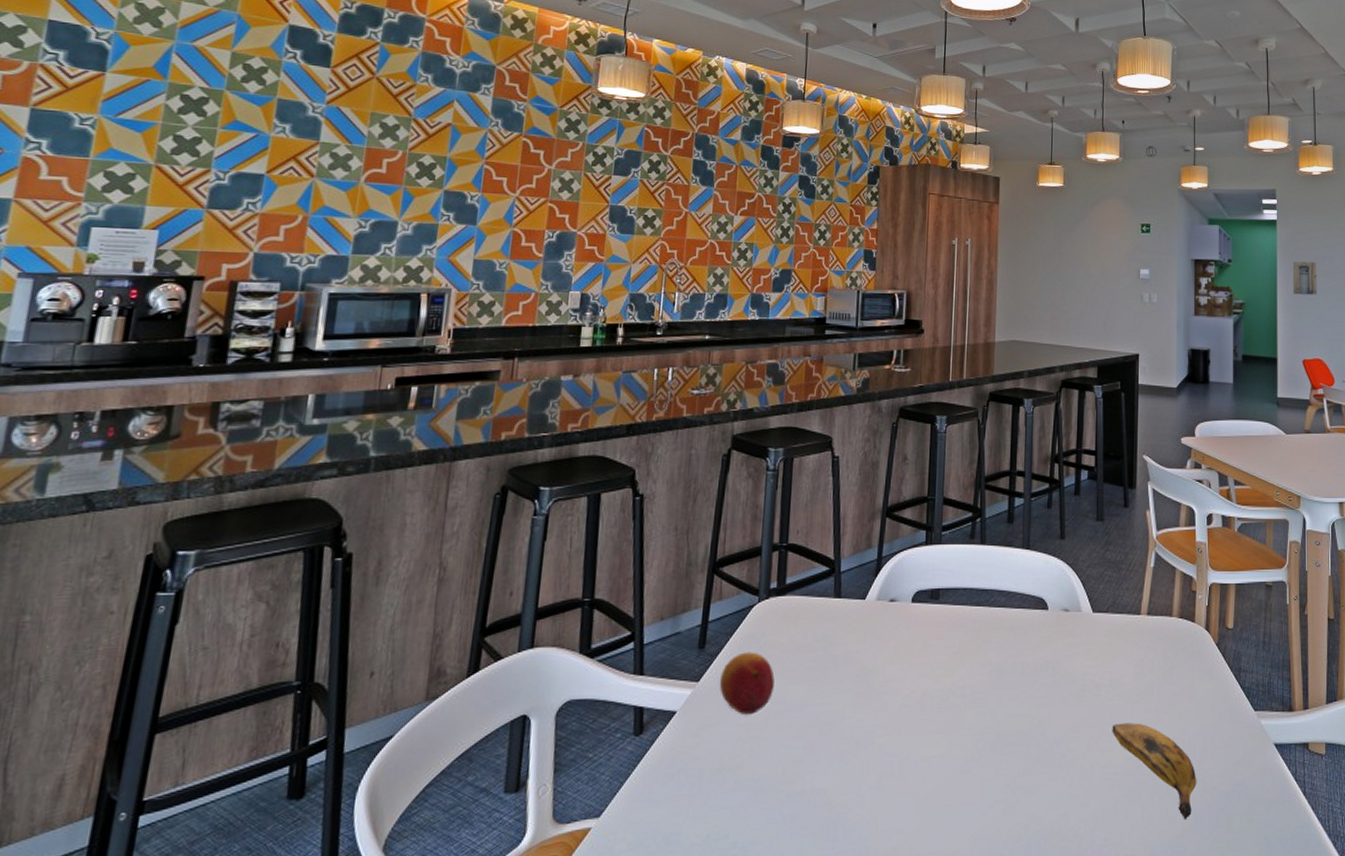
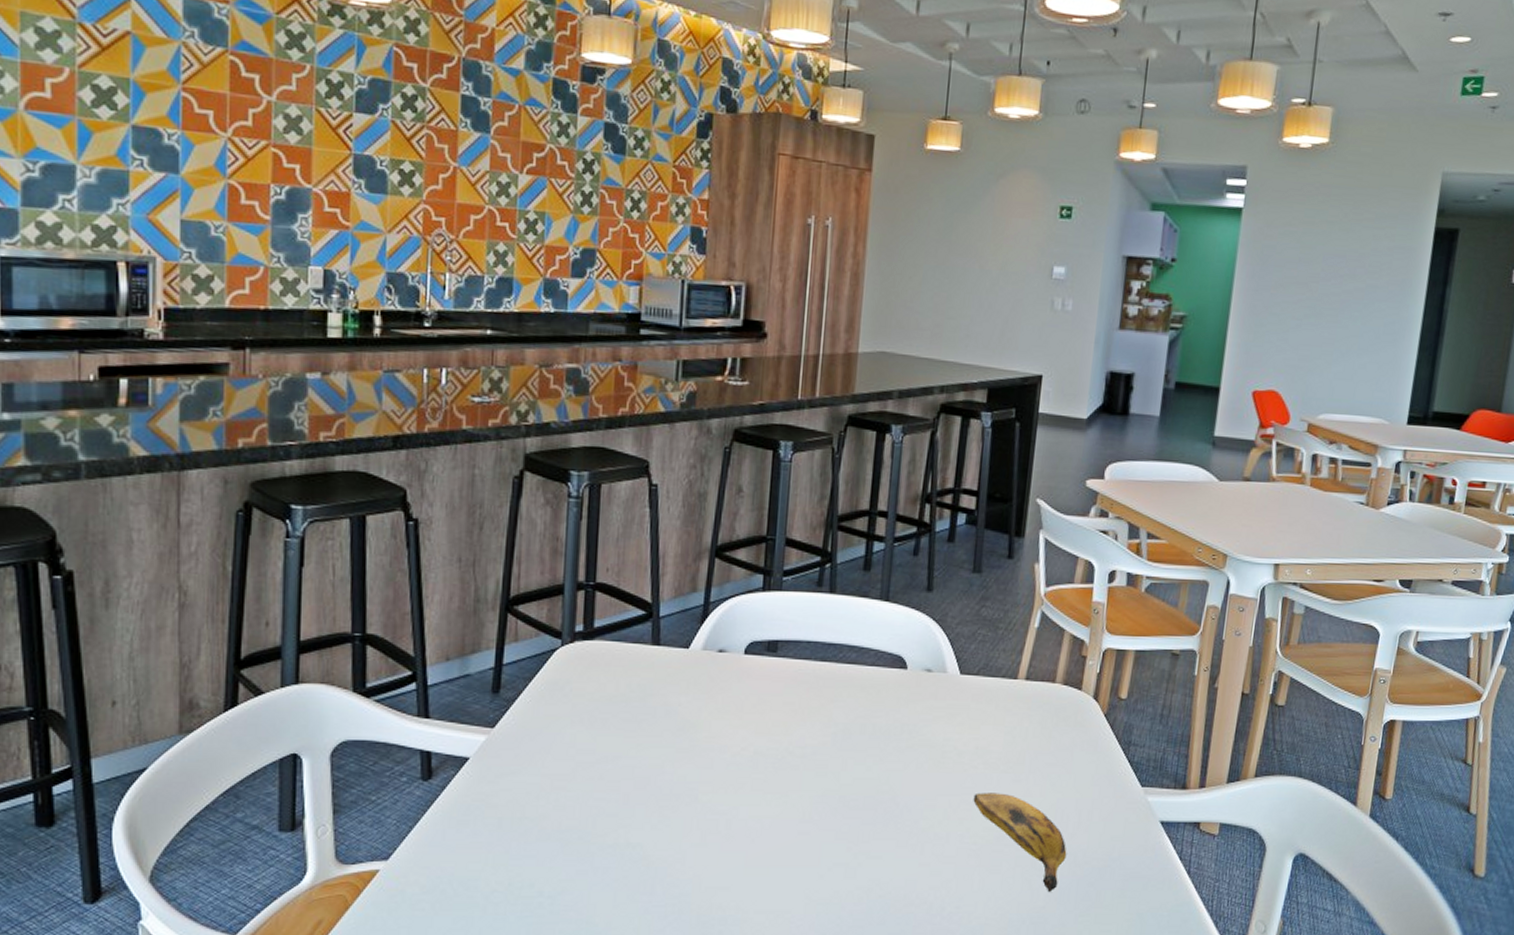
fruit: present [719,652,775,714] -> none [517,699,582,764]
wall art: present [1292,261,1317,295] -> none [1252,264,1289,310]

